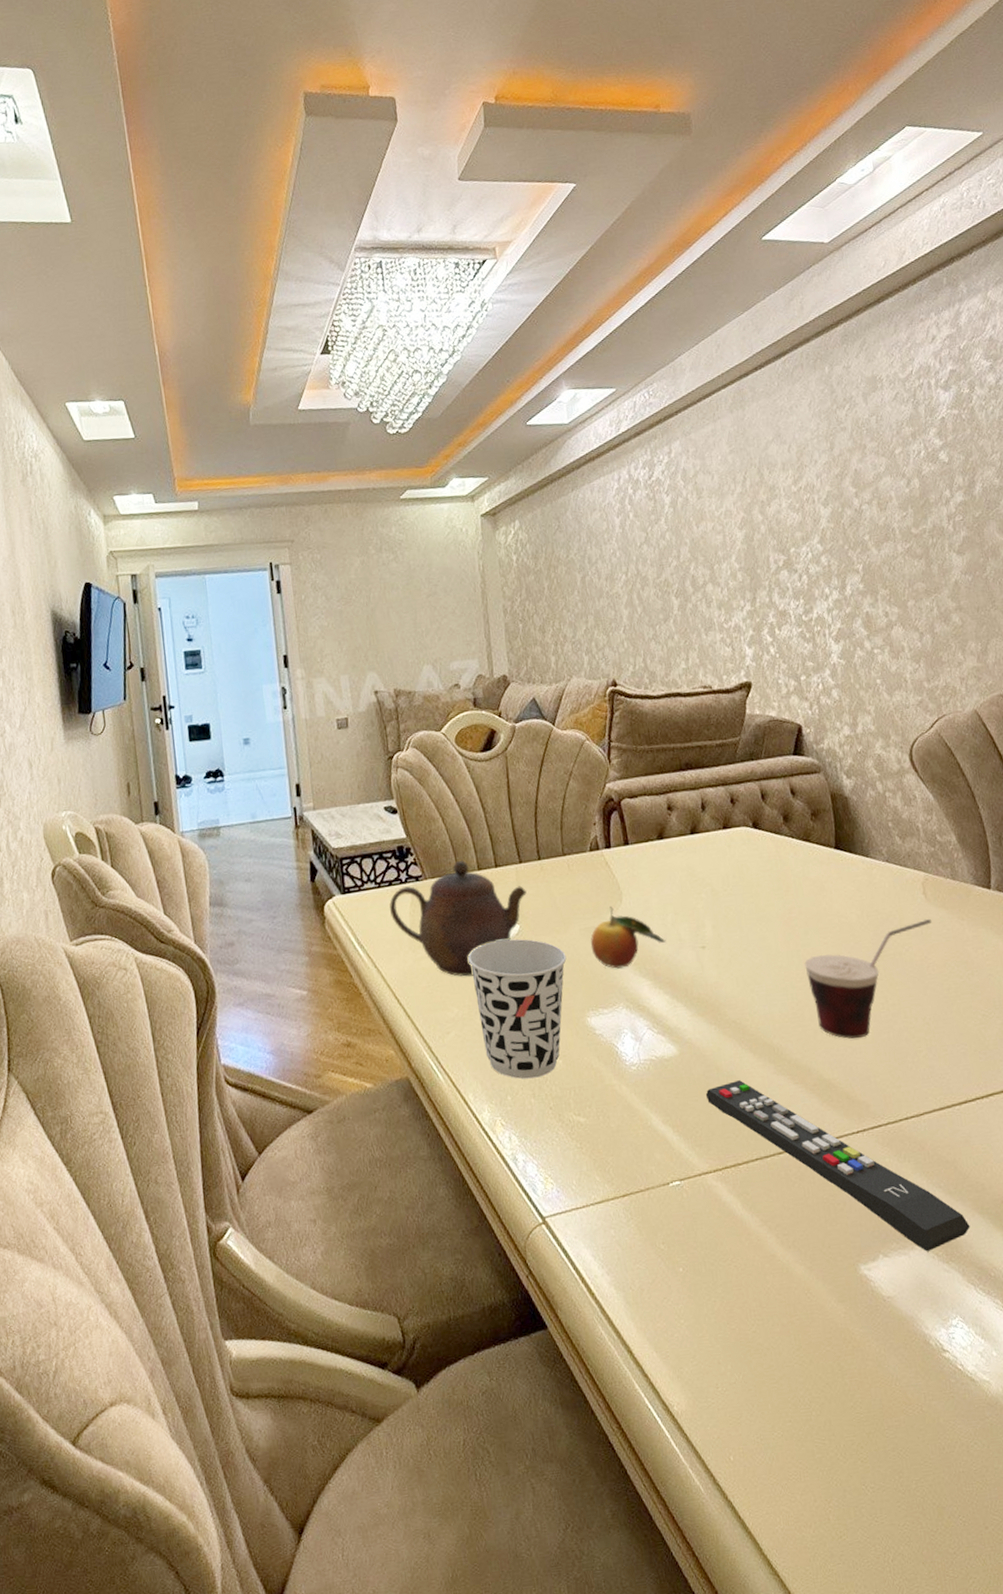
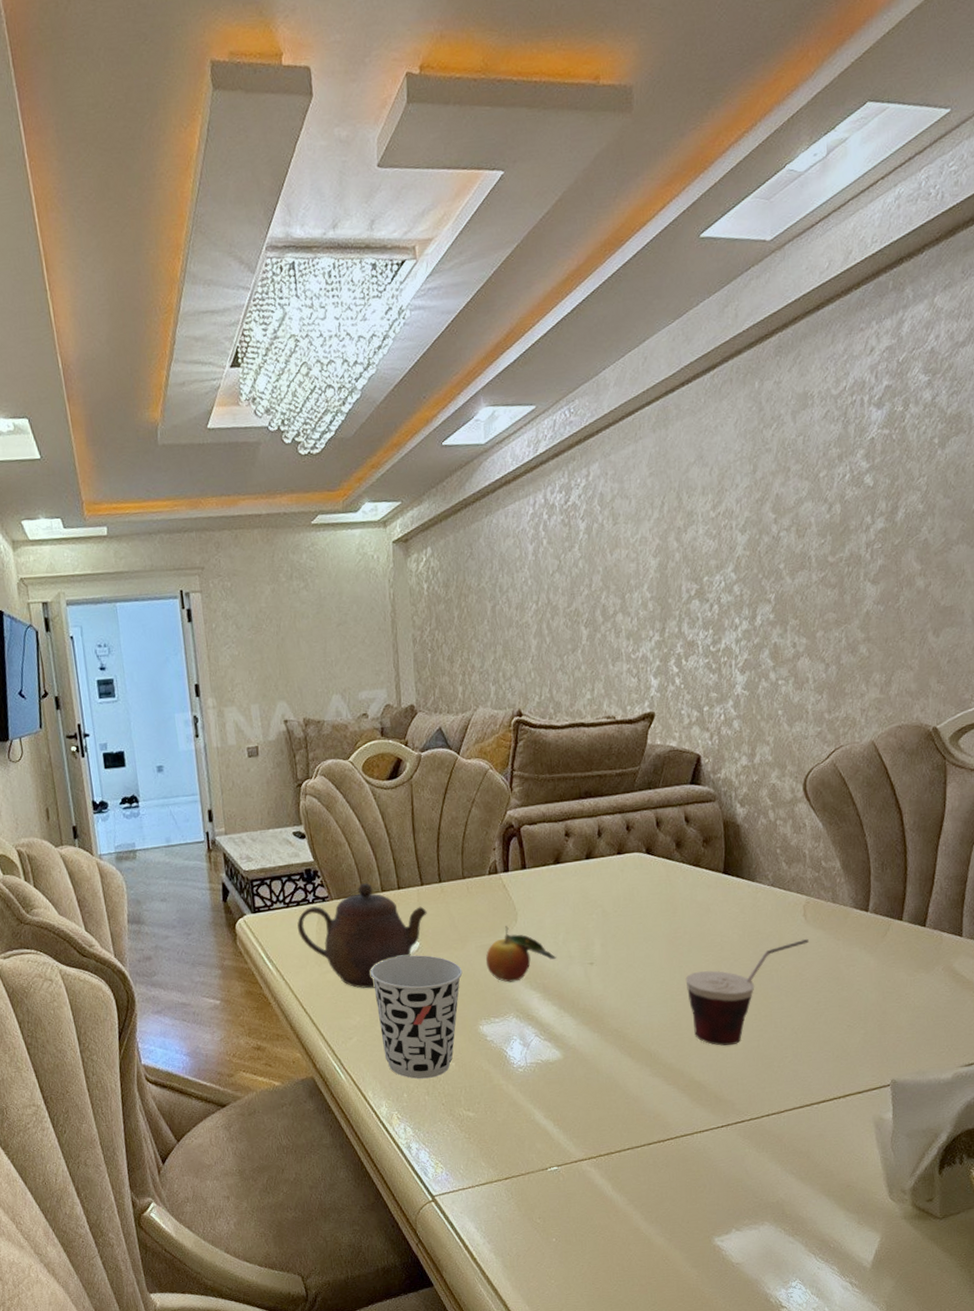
remote control: present [705,1080,970,1252] -> none [585,1081,816,1227]

